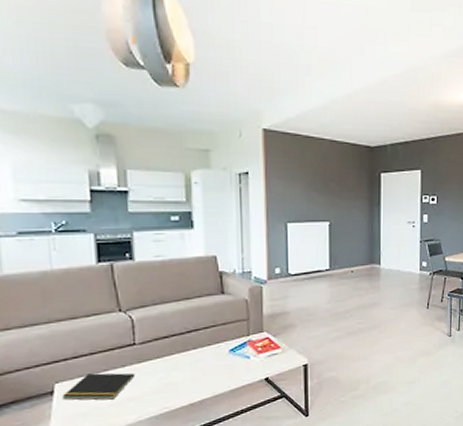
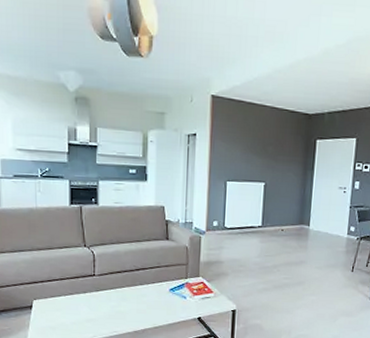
notepad: present [62,373,136,400] -> none [38,295,93,319]

